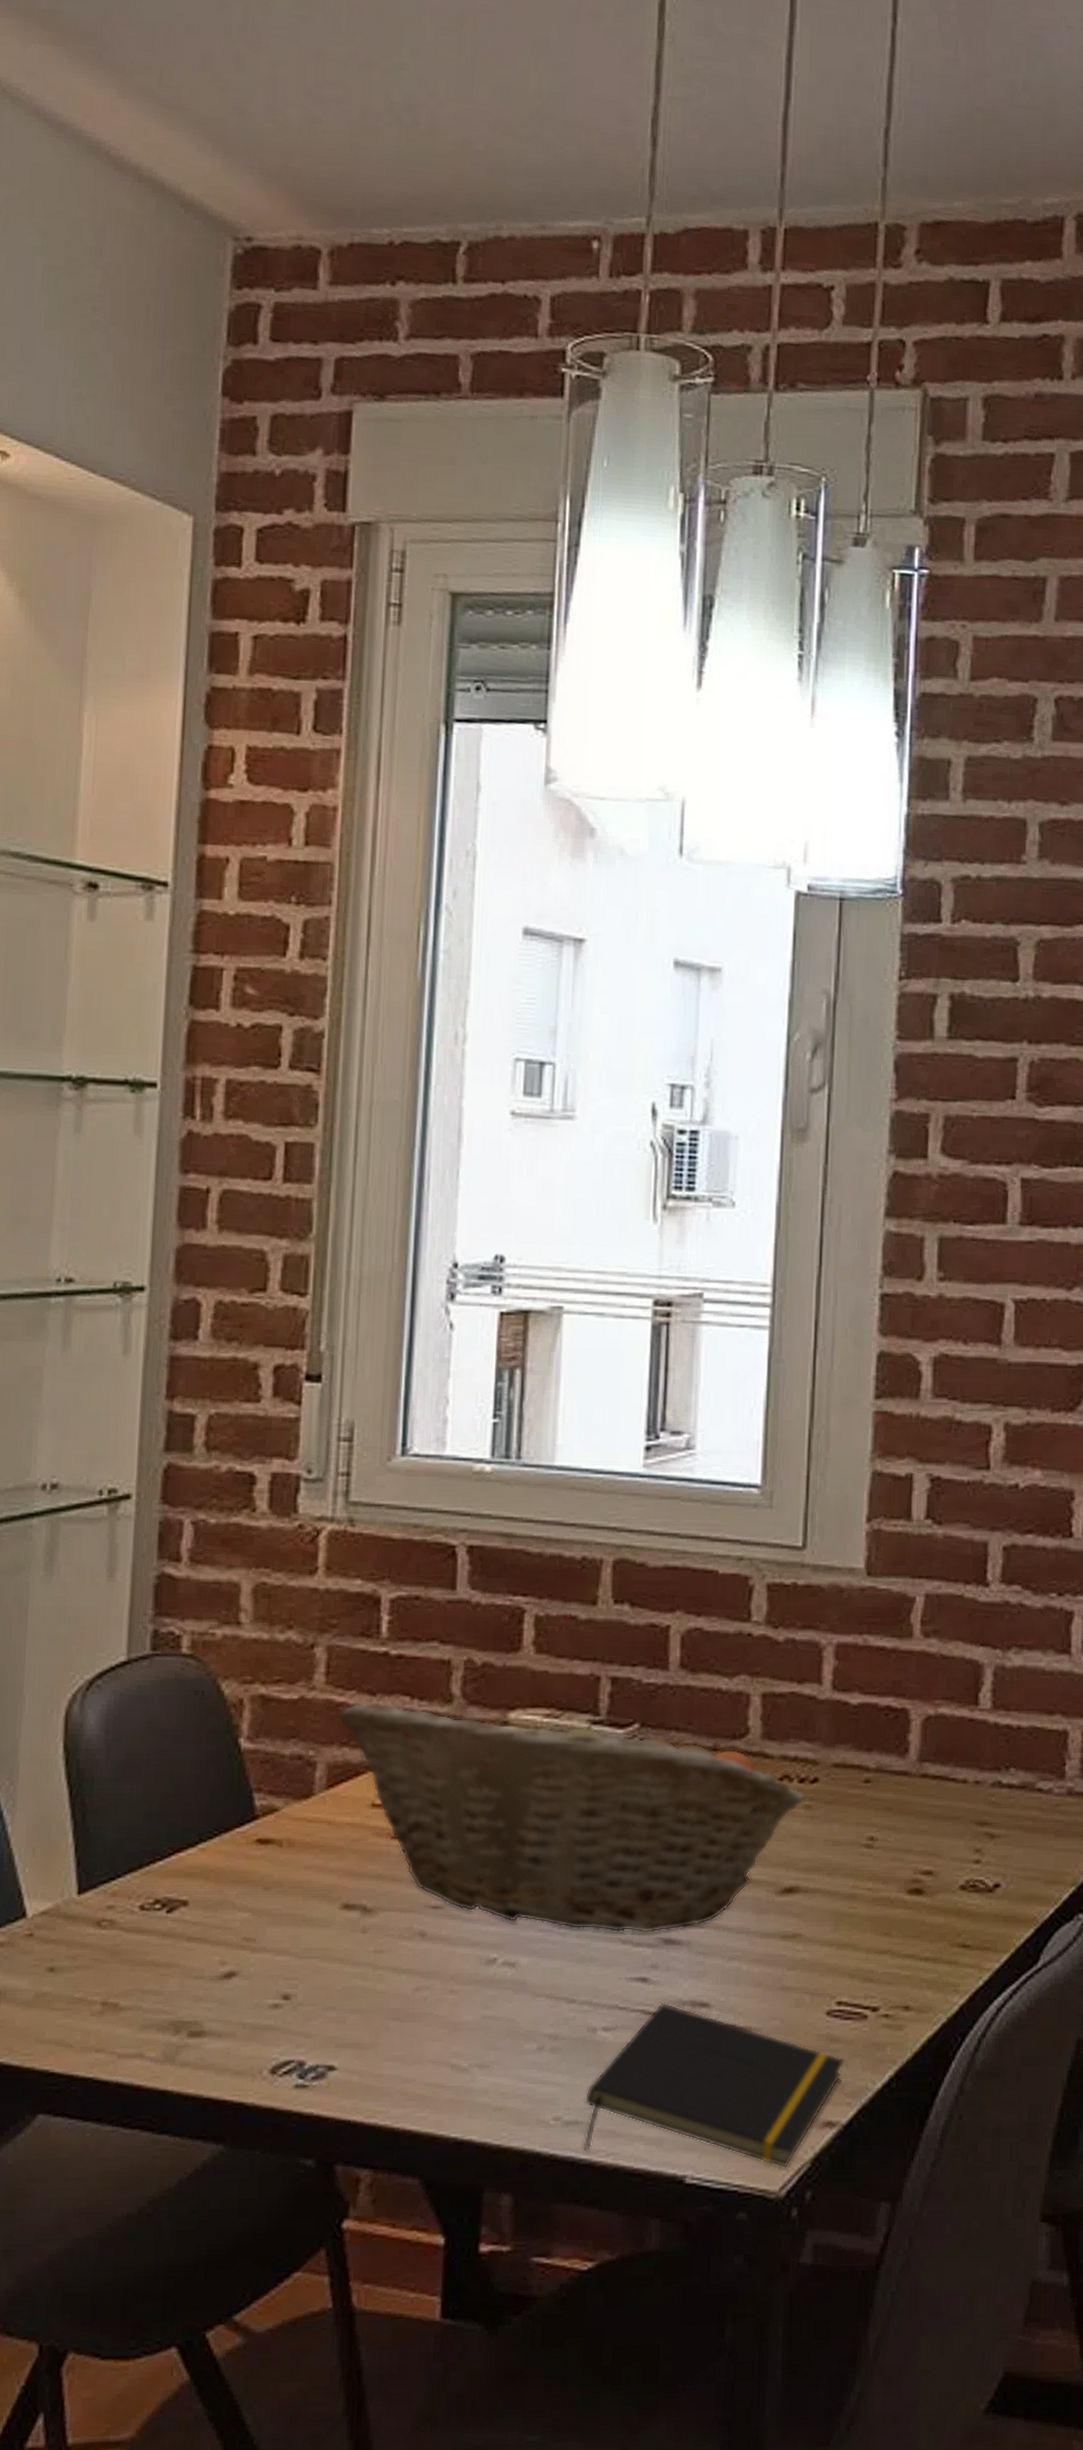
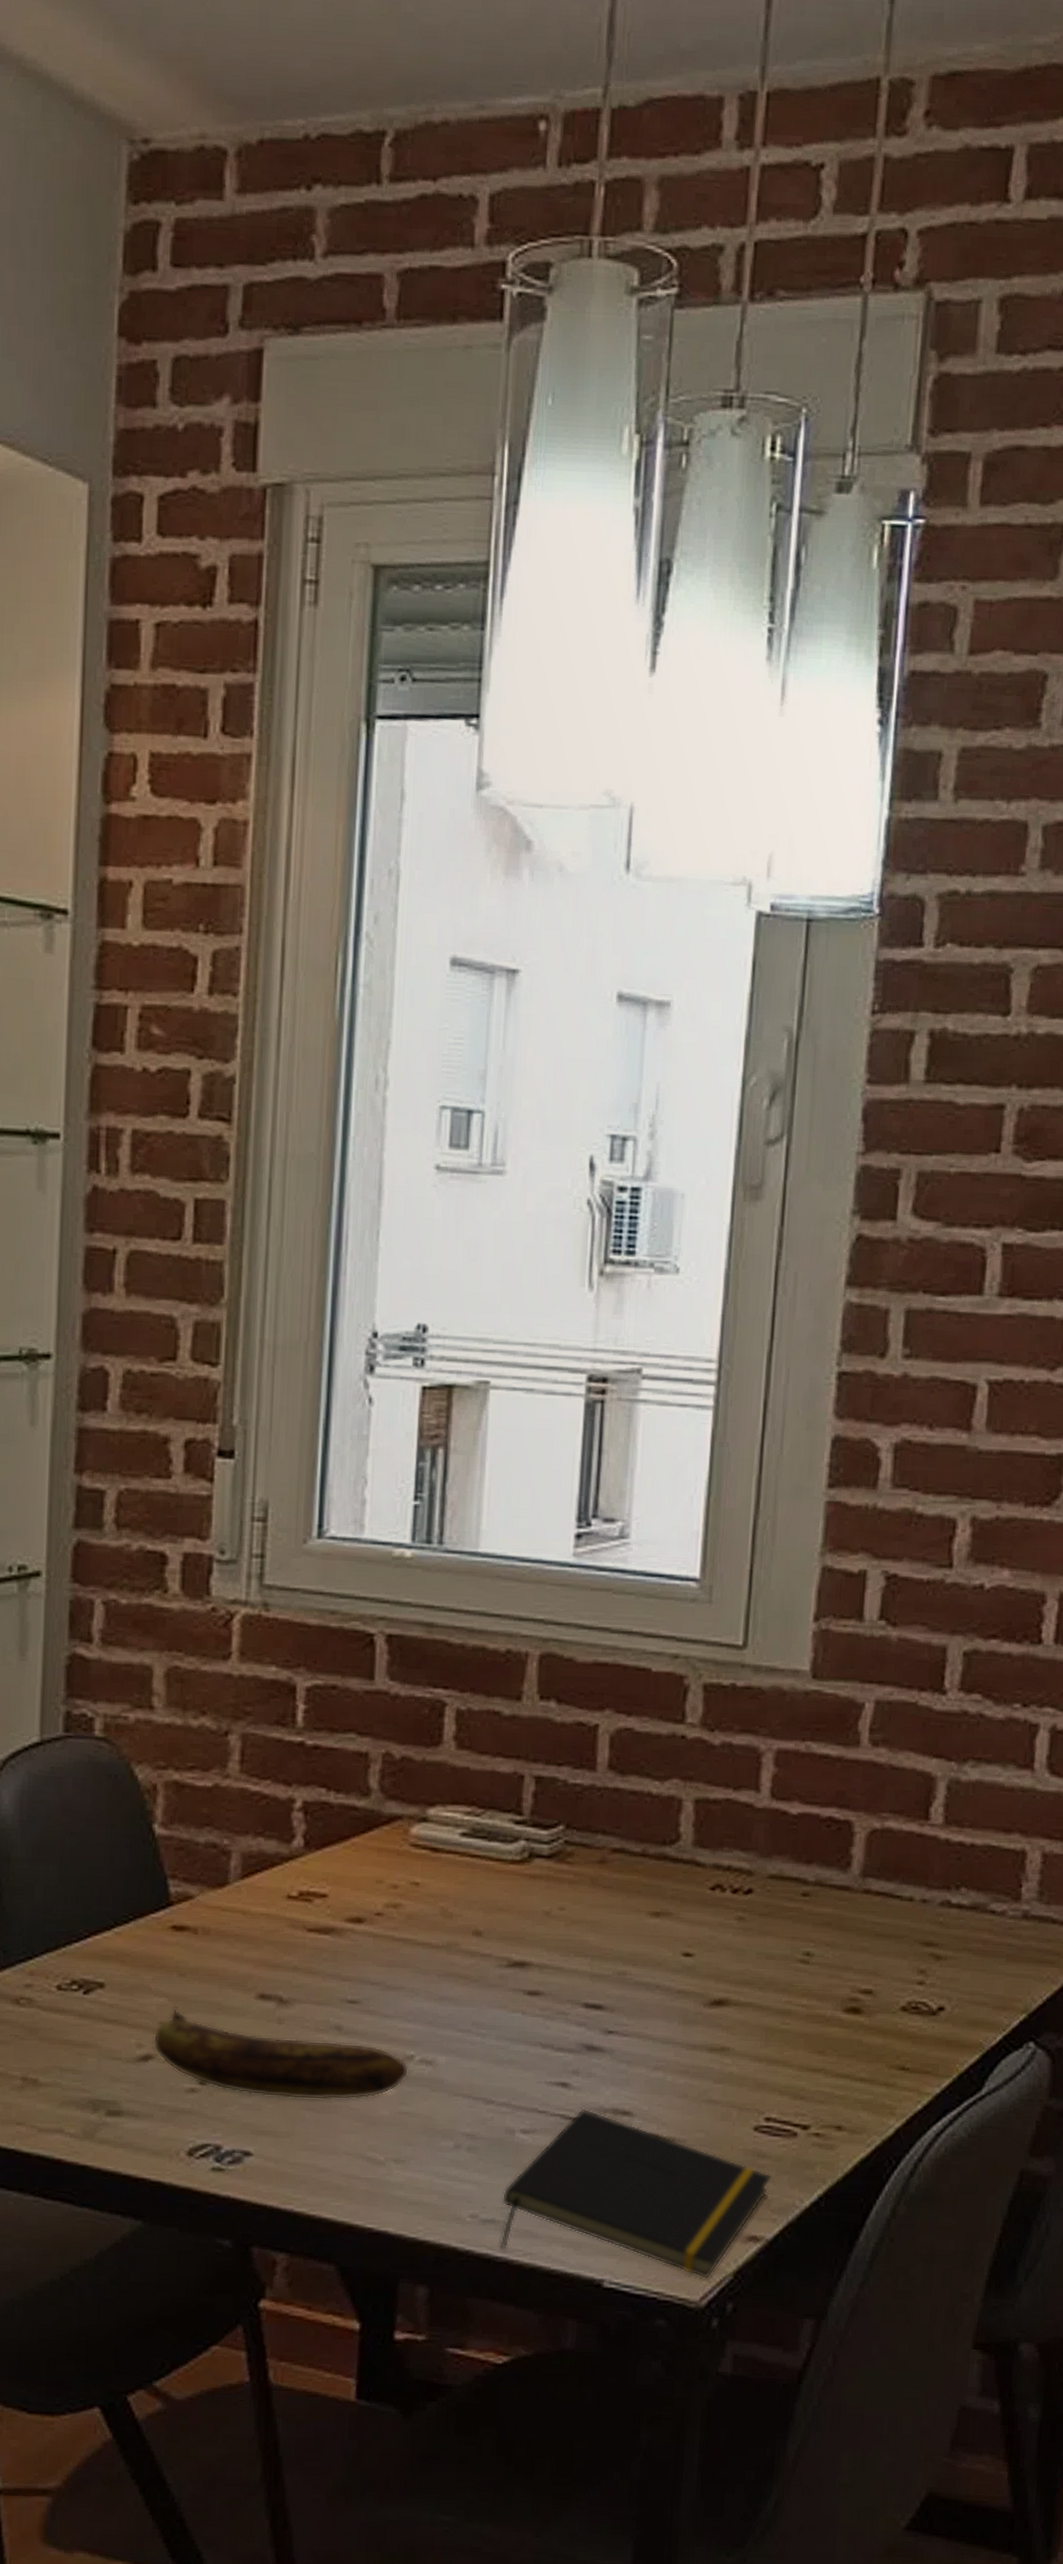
banana: none [236,1921,492,2009] -> present [153,2006,409,2101]
fruit basket: present [337,1701,805,1934] -> none [252,1791,738,2039]

